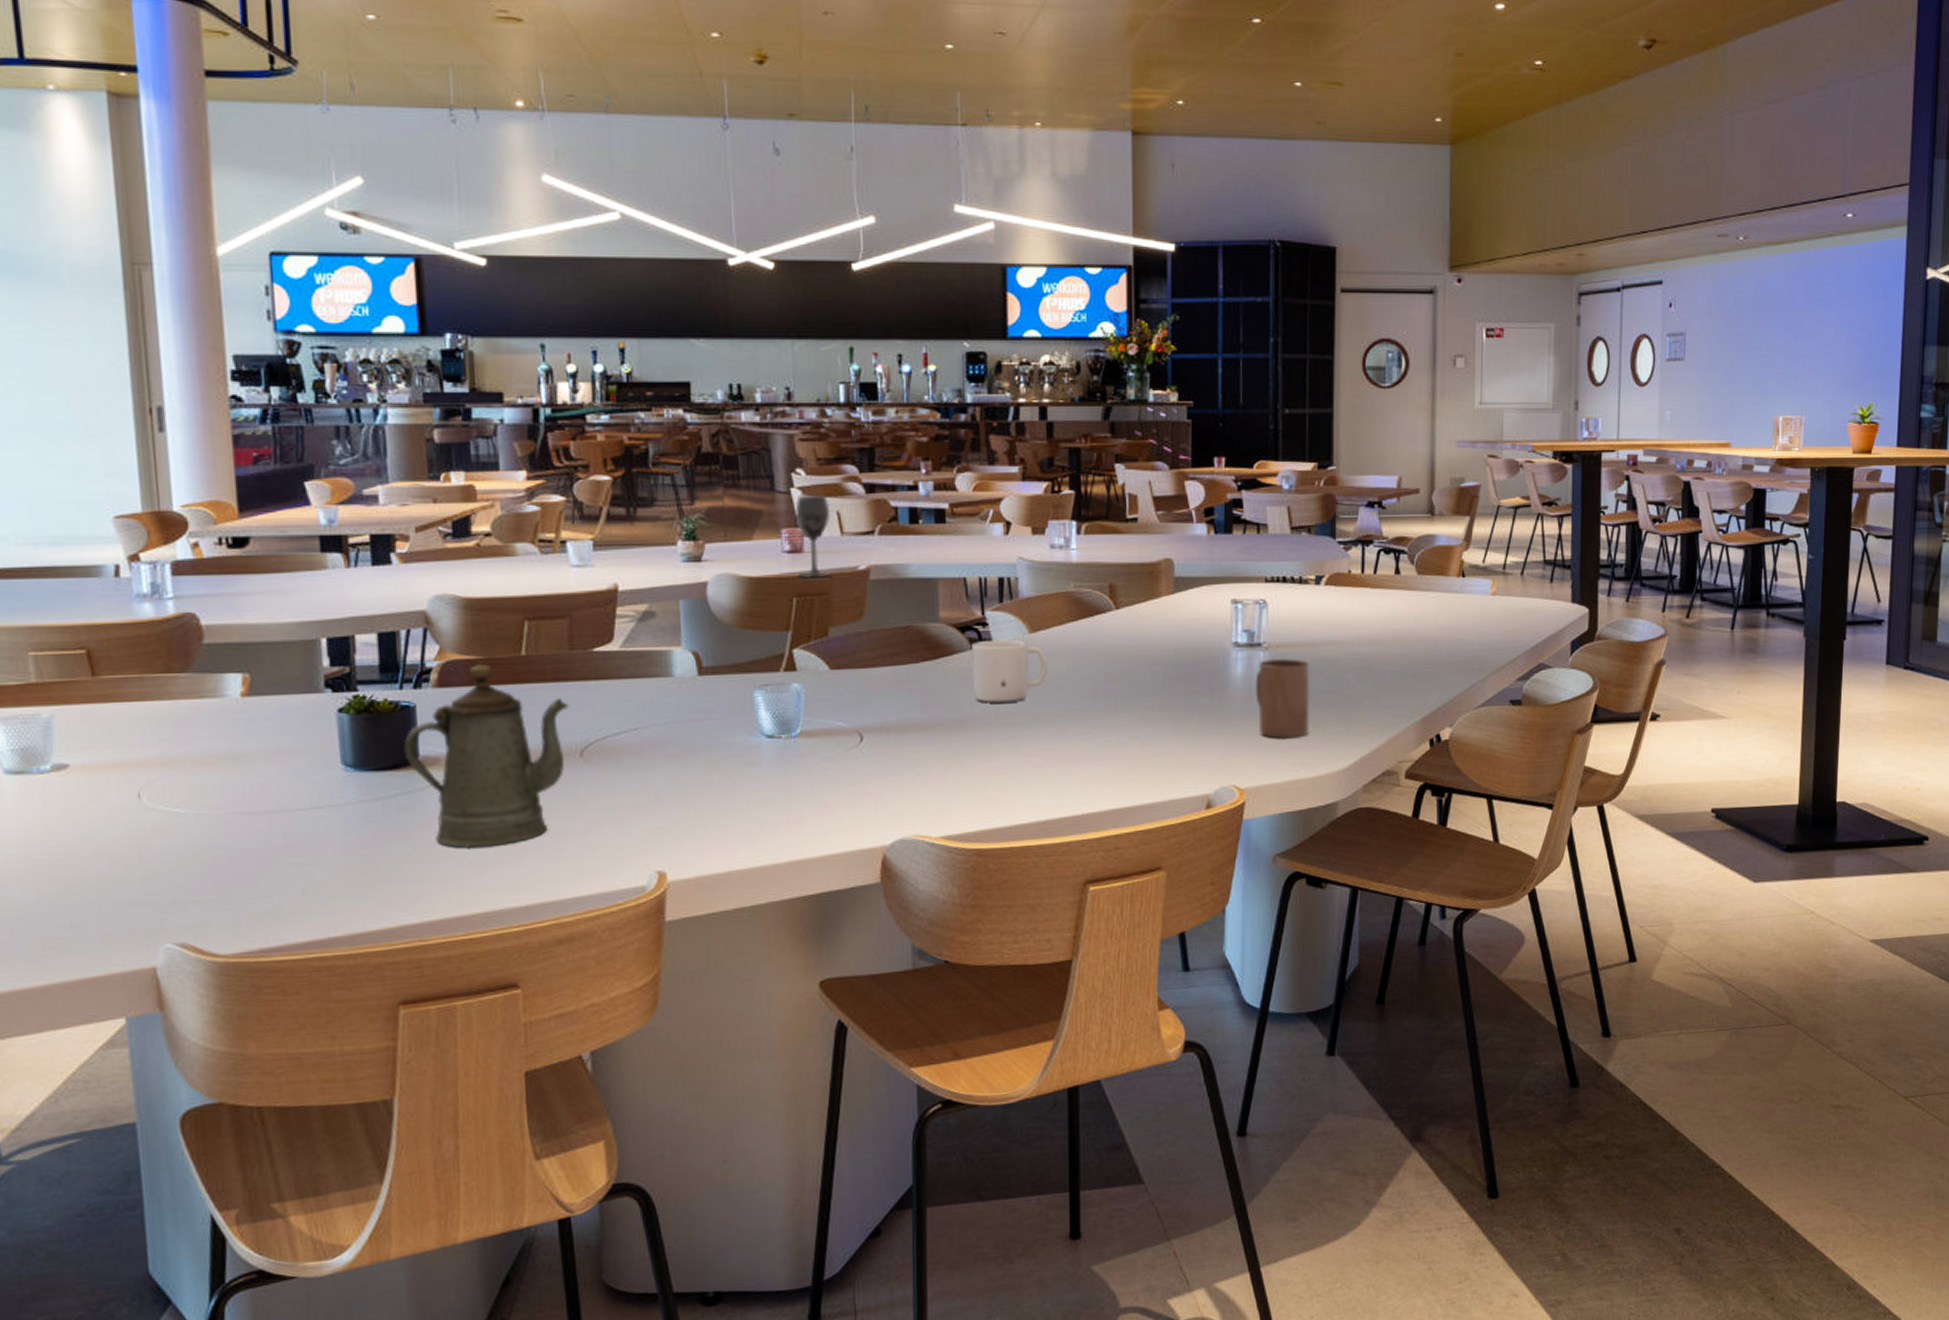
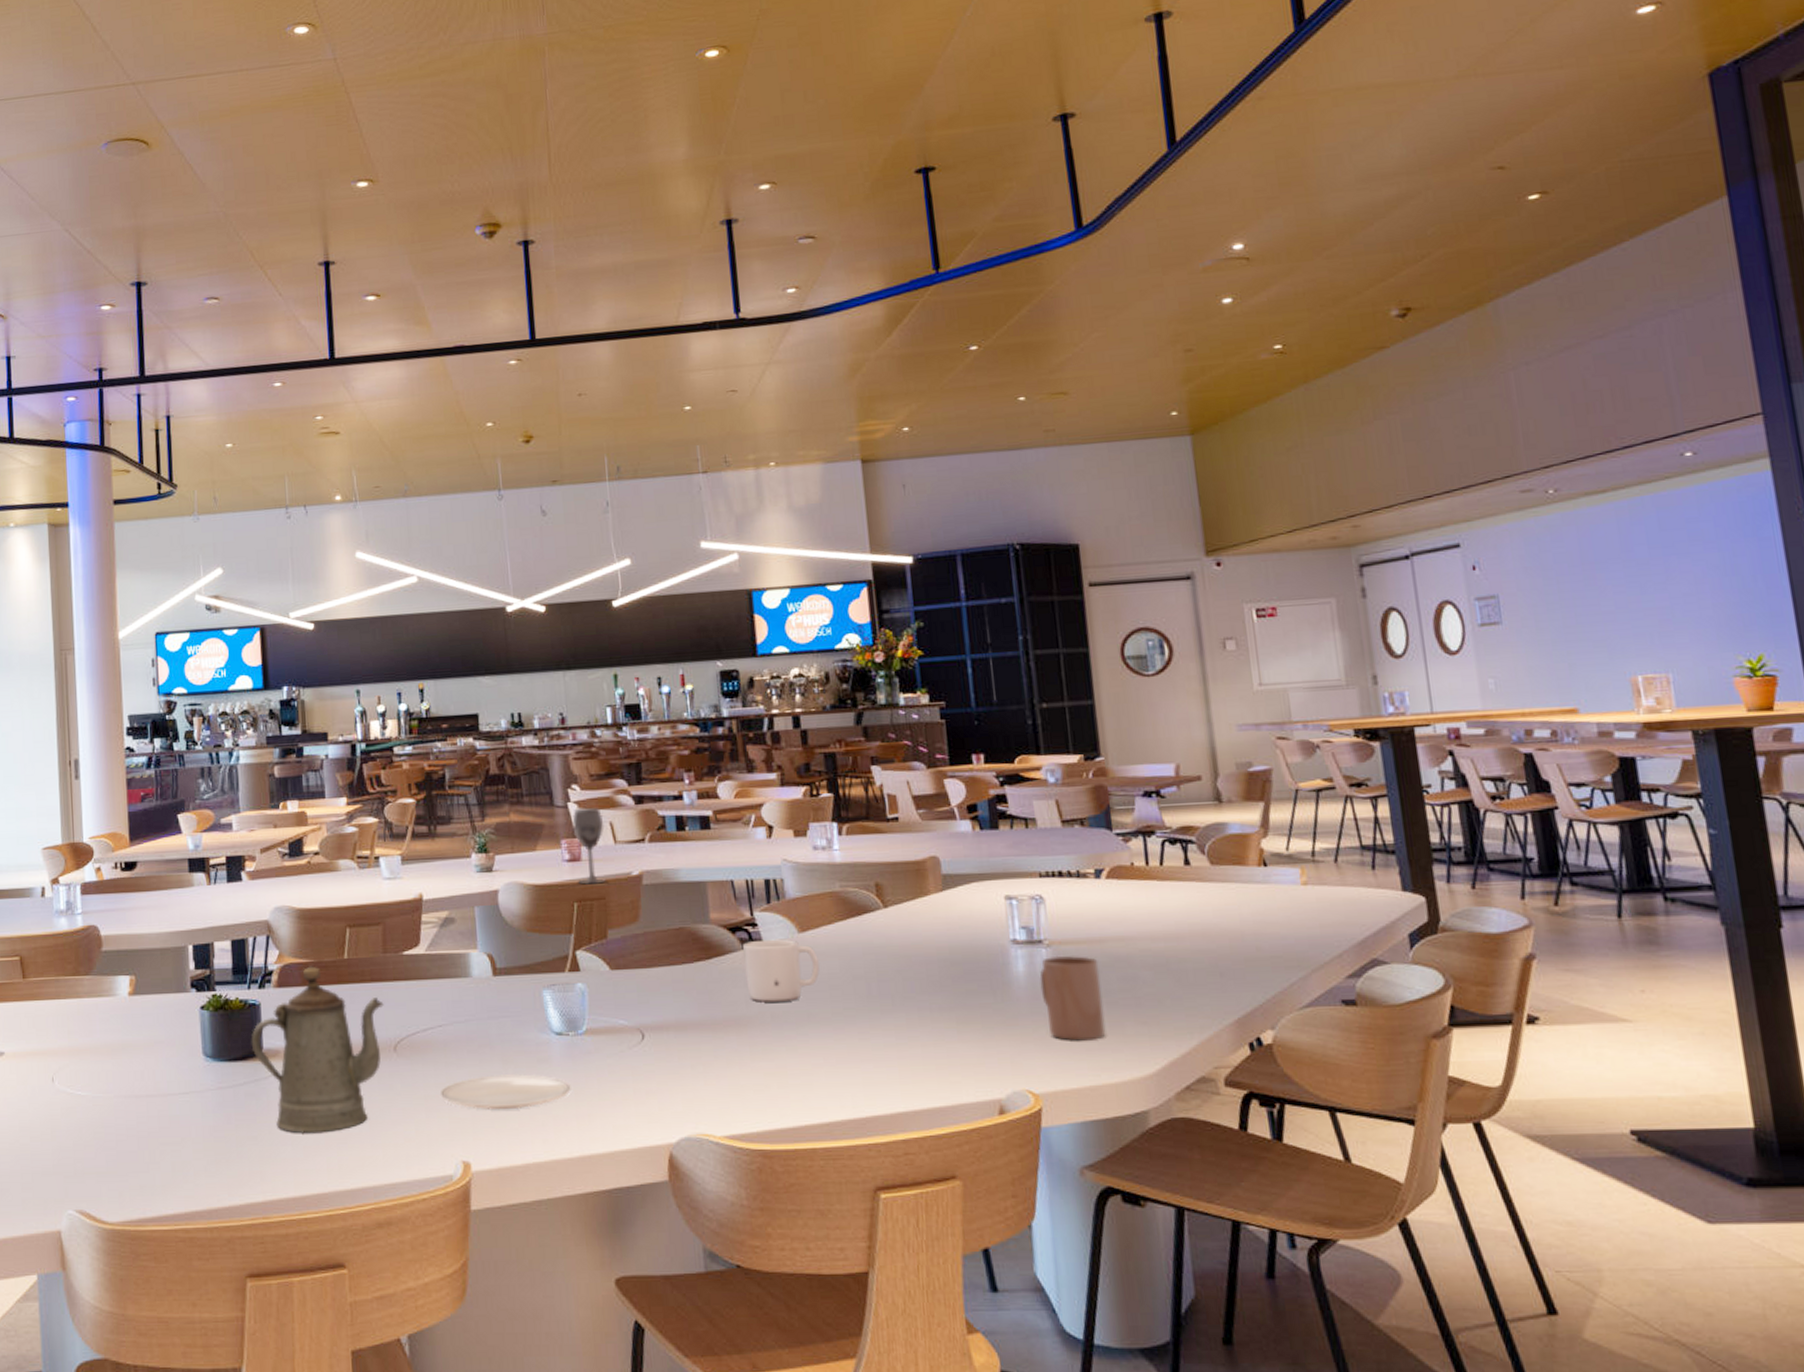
plate: none [633,779,781,817] -> present [439,1074,571,1110]

